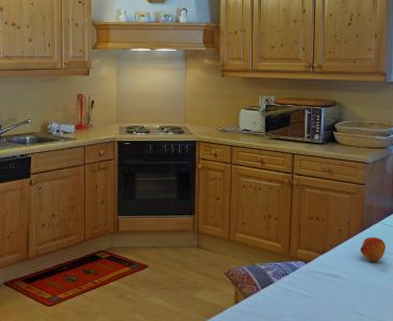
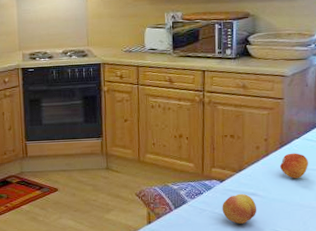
fruit: none [306,275,339,305] -> present [222,193,257,224]

